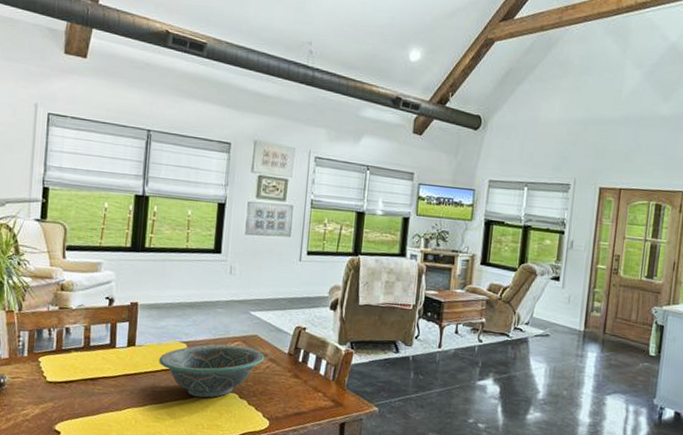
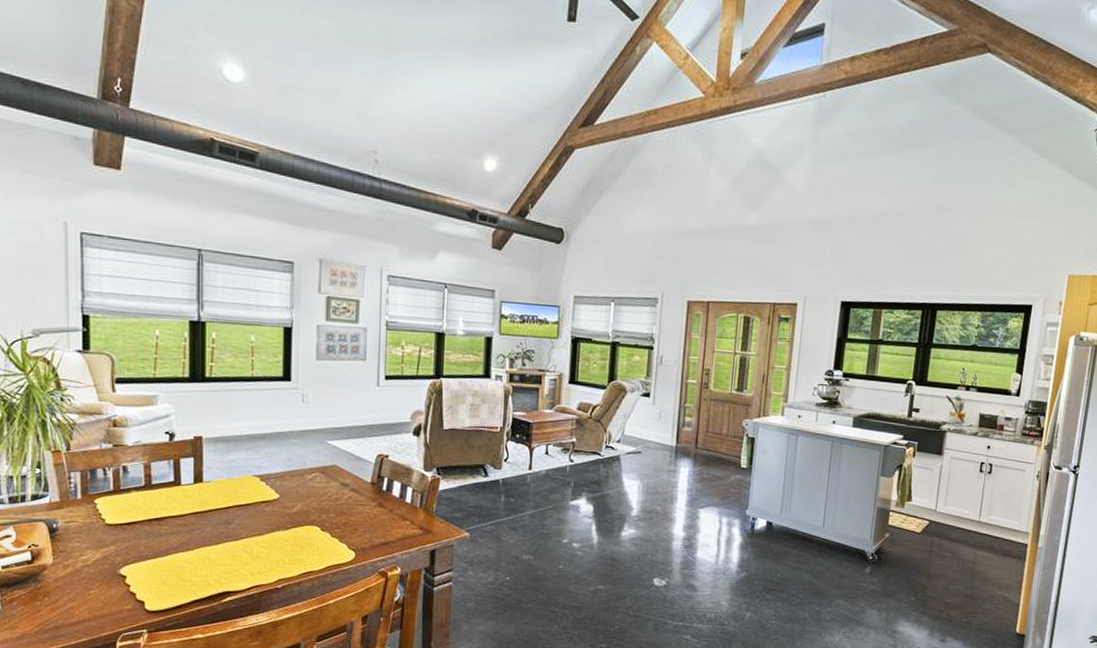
decorative bowl: present [159,344,265,398] -> none [230,476,346,532]

